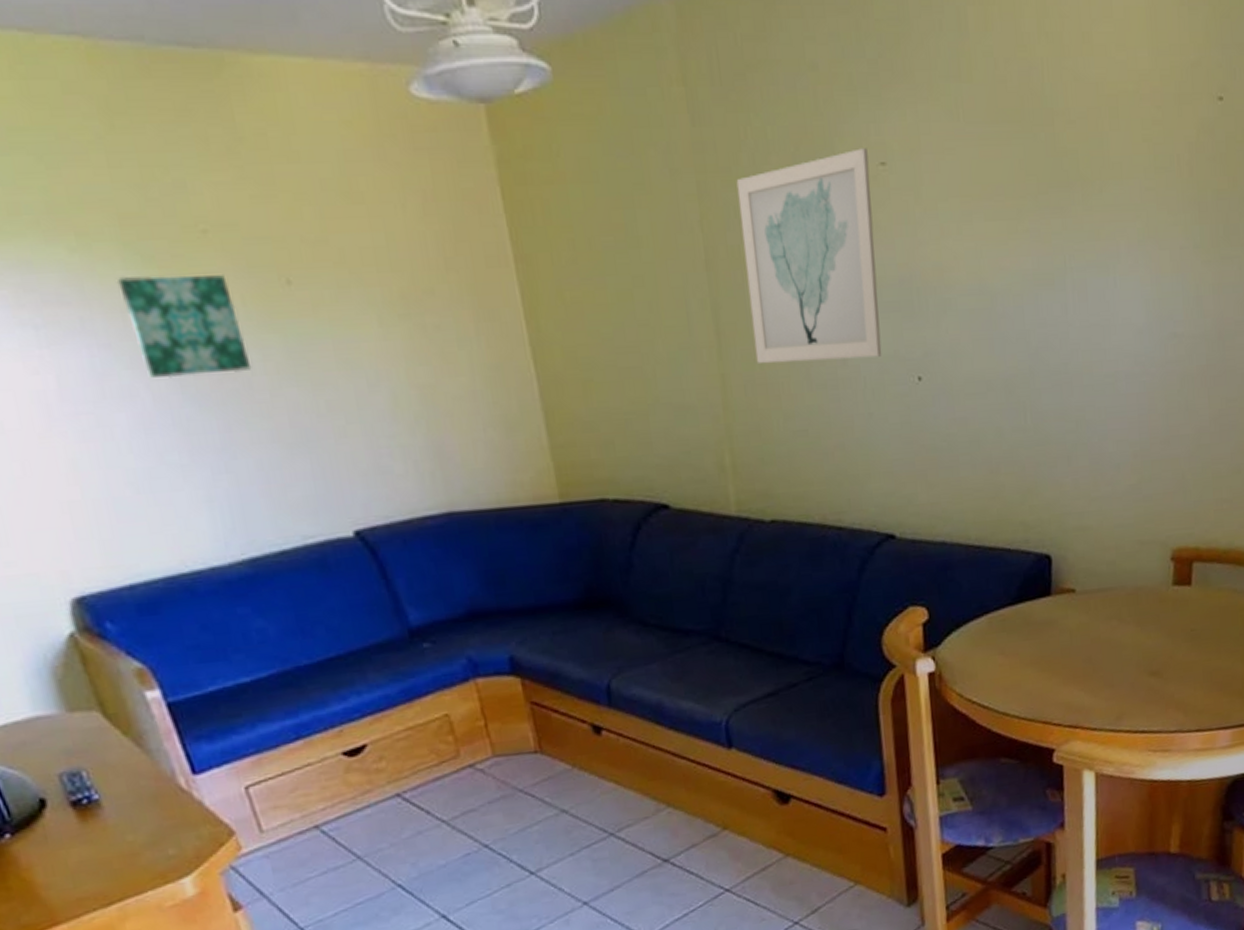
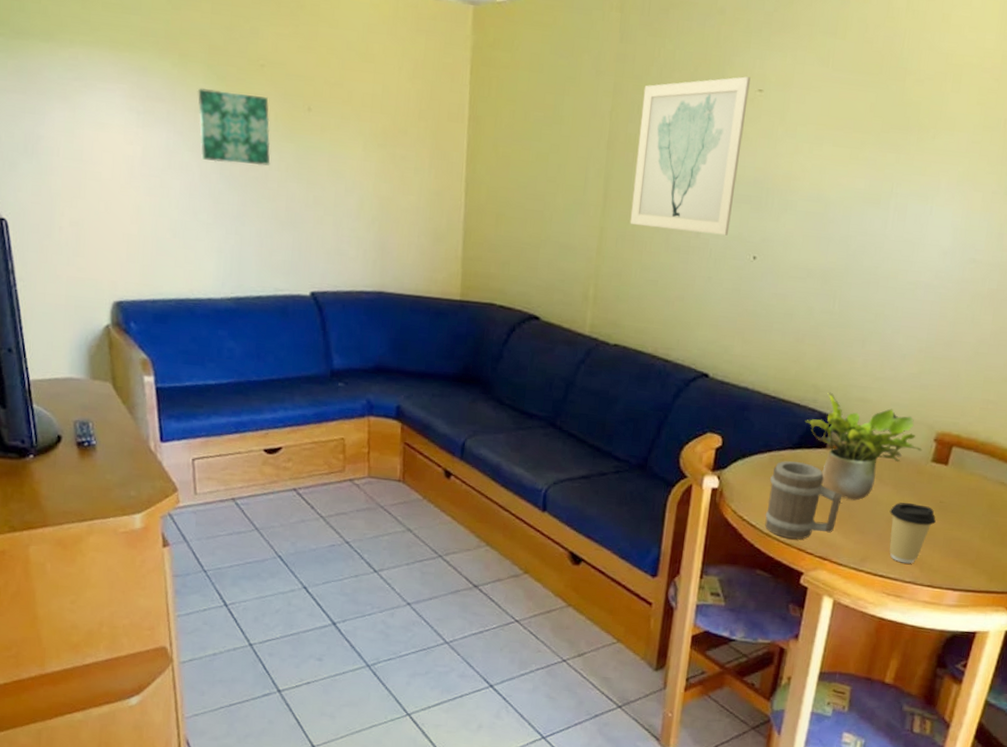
barrel: none [994,618,1081,713] -> present [765,461,843,539]
potted plant: none [1020,527,1160,651] -> present [805,392,922,501]
coffee cup: none [1137,638,1191,711] -> present [889,502,936,564]

